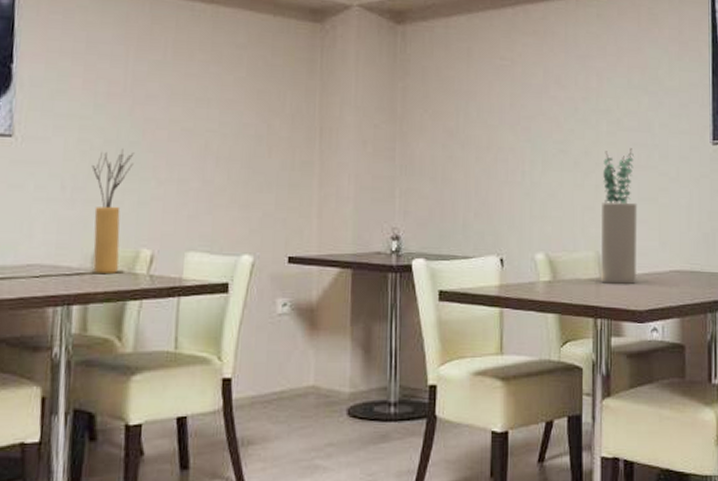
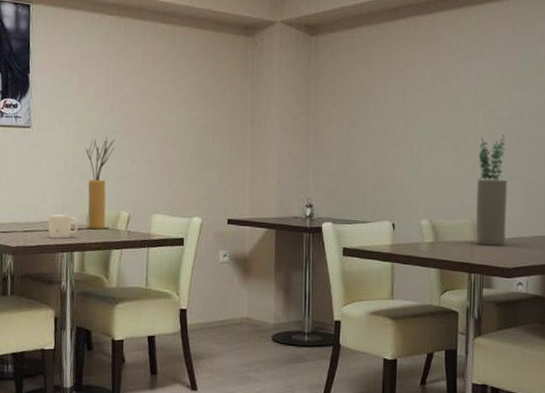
mug: none [35,254,80,288] -> present [48,214,79,239]

